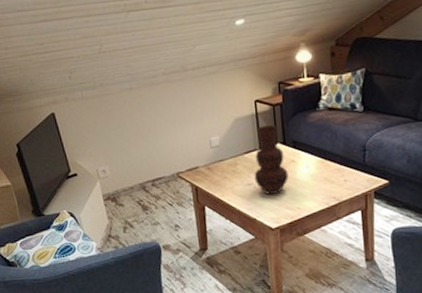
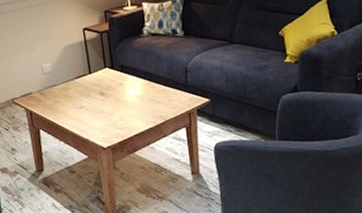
vase: present [254,125,289,196] -> none [85,51,118,117]

